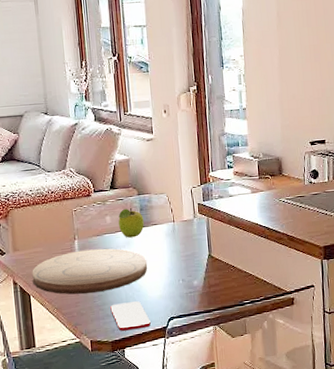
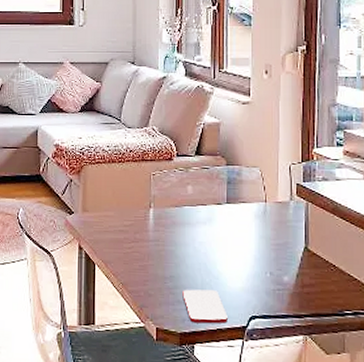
cutting board: present [32,248,148,295] -> none [99,221,230,273]
fruit: present [118,207,144,238] -> none [201,178,230,214]

